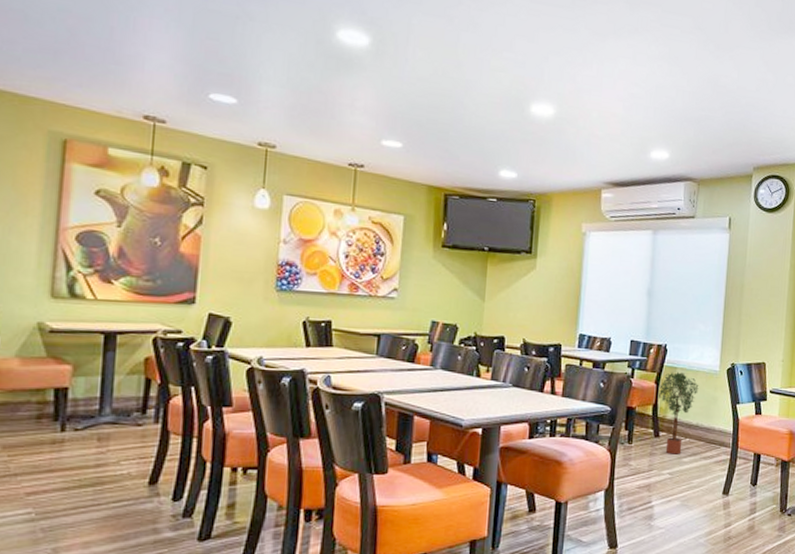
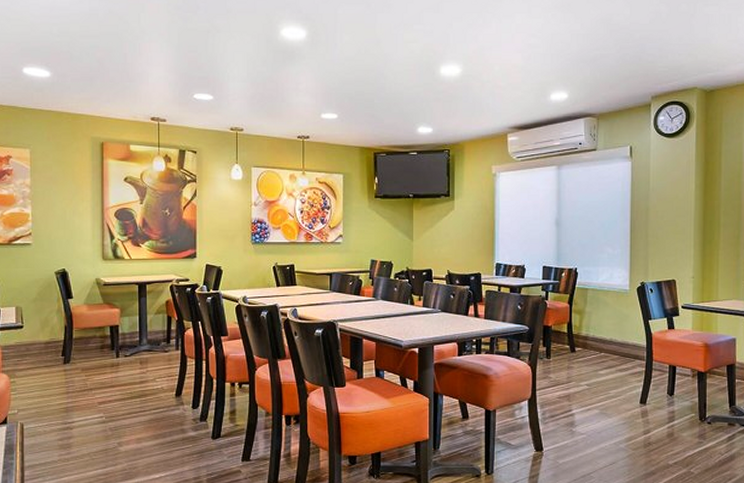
potted tree: present [658,371,699,455] -> none [571,292,610,368]

